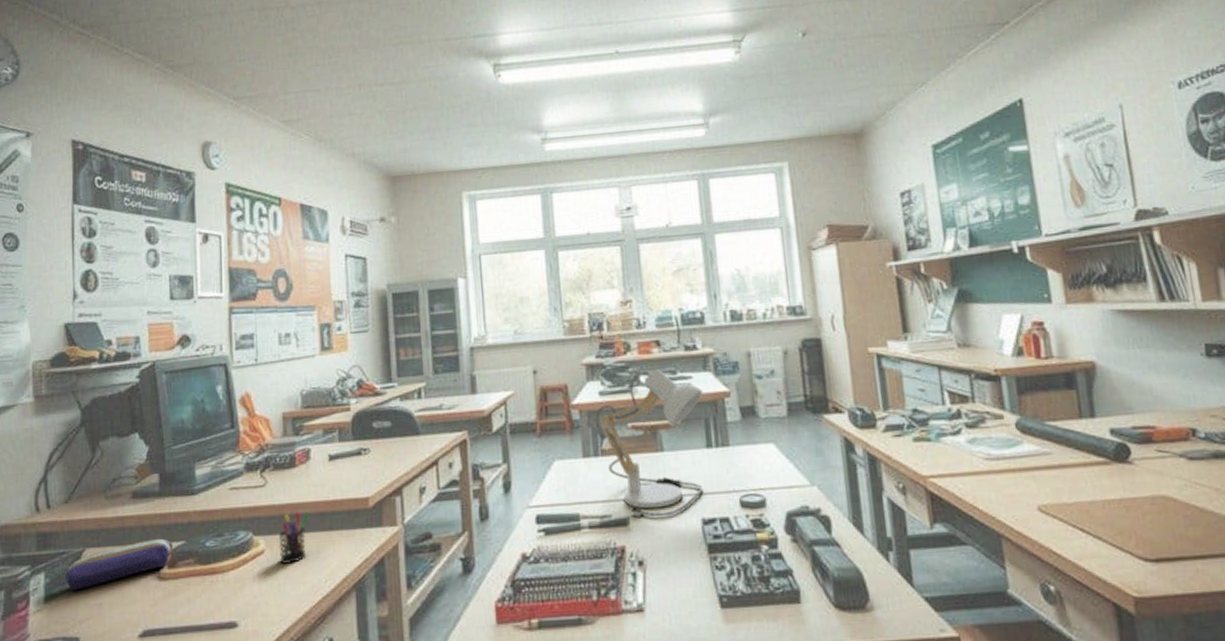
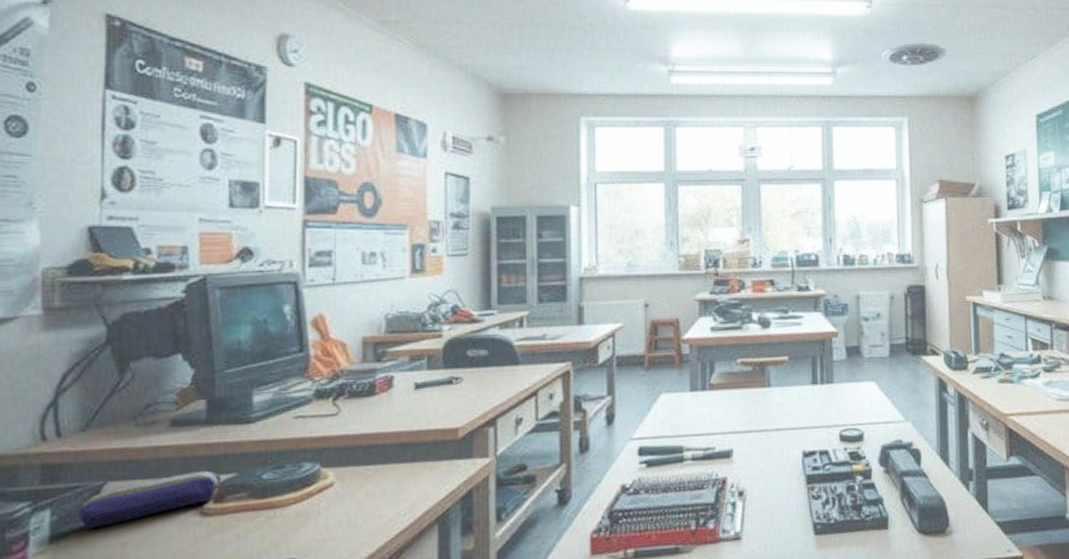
pen holder: present [279,512,310,565] -> none [351,442,390,499]
desk lamp: present [595,369,703,517] -> none [705,308,812,450]
ceiling vent: none [755,82,825,110] -> present [882,43,946,67]

